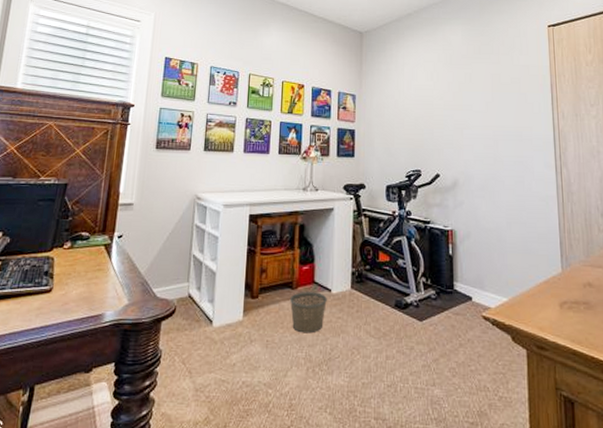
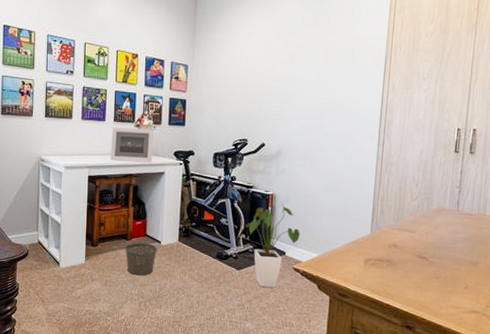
picture frame: none [274,161,321,198] -> present [110,128,154,163]
house plant: none [425,241,486,342] -> present [245,205,300,288]

